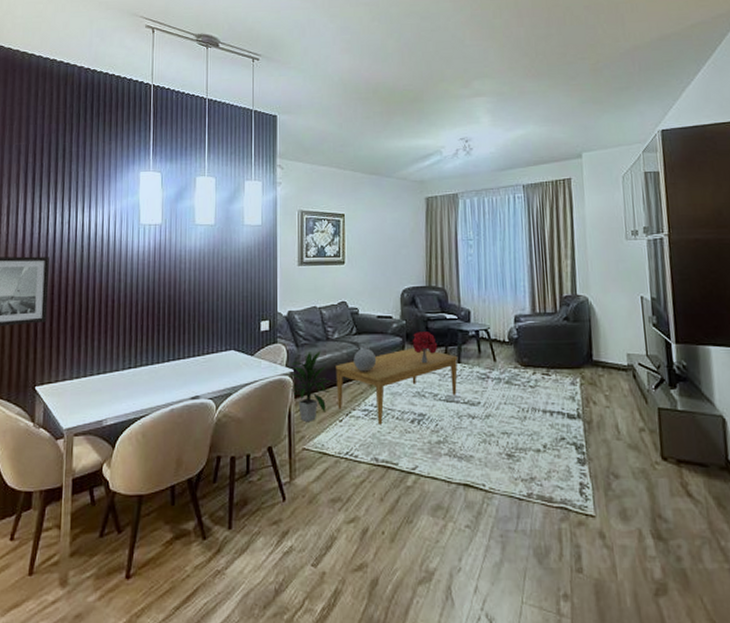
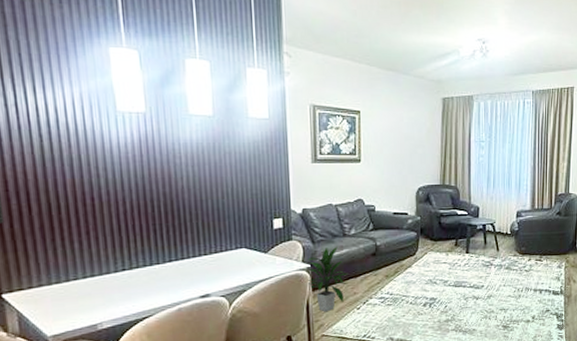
coffee table: present [336,347,458,425] -> none [353,241,467,310]
decorative sphere: present [353,348,377,372] -> none [370,242,393,264]
bouquet: present [412,332,437,364] -> none [426,226,448,255]

